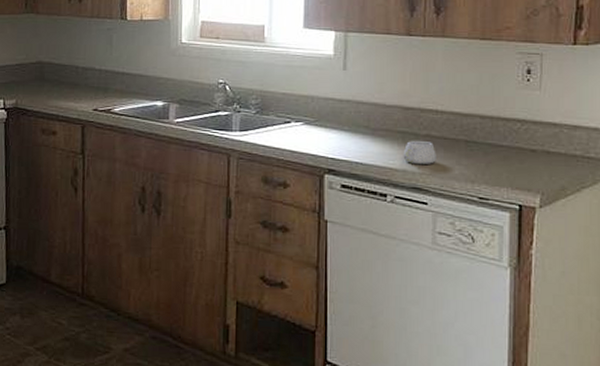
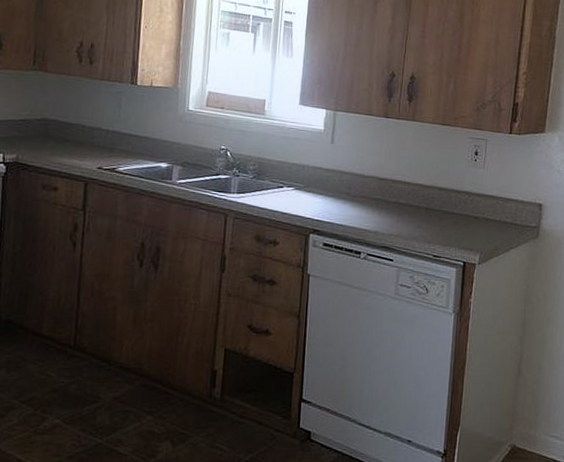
mug: present [403,140,436,164] -> none [376,206,403,227]

